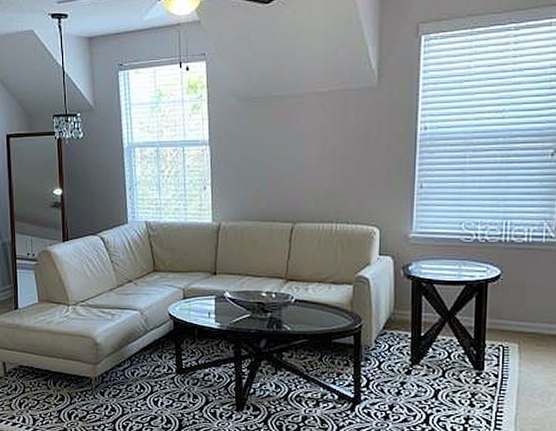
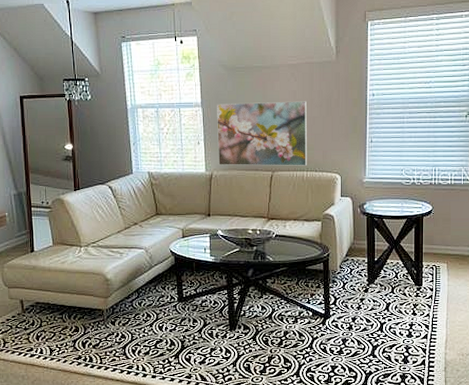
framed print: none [226,137,338,217] -> present [216,101,308,166]

